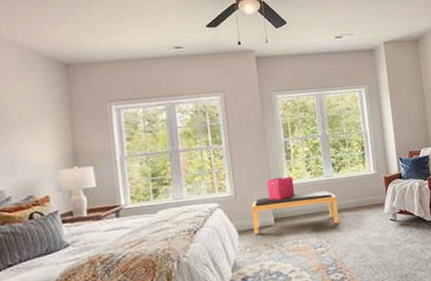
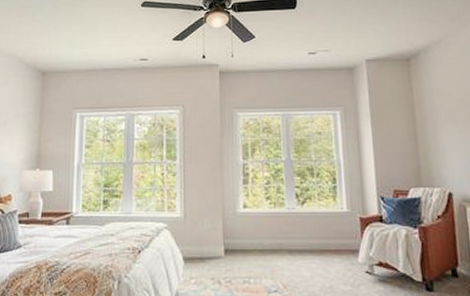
bench: present [251,190,339,235] -> none [200,224,300,267]
storage bin: present [267,176,295,201] -> none [220,203,250,229]

